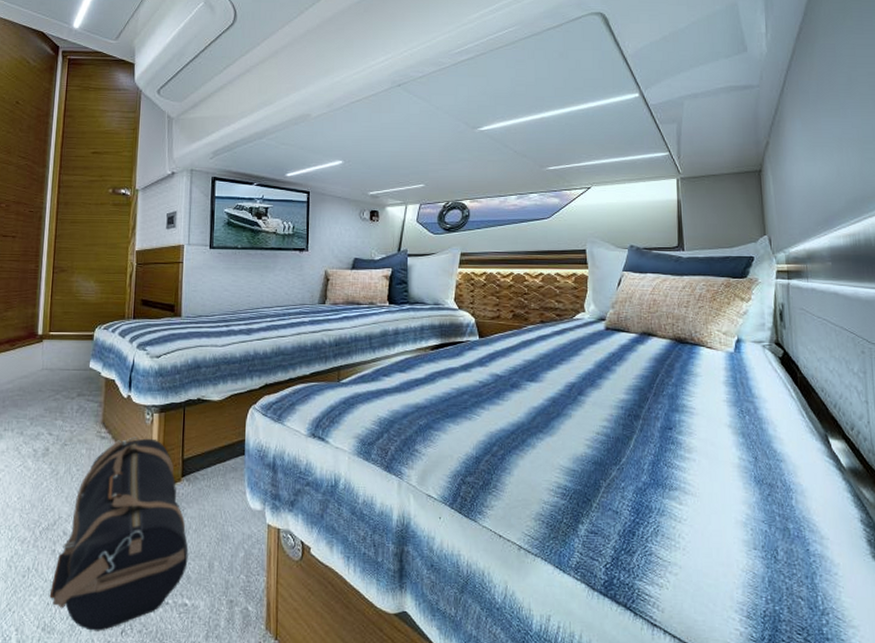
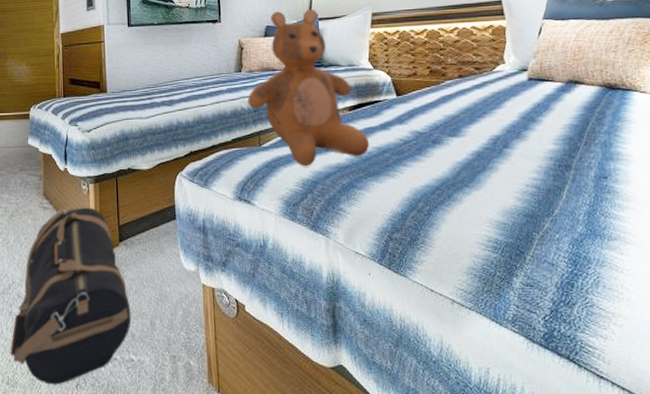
teddy bear: none [330,244,450,404] -> present [248,9,370,166]

